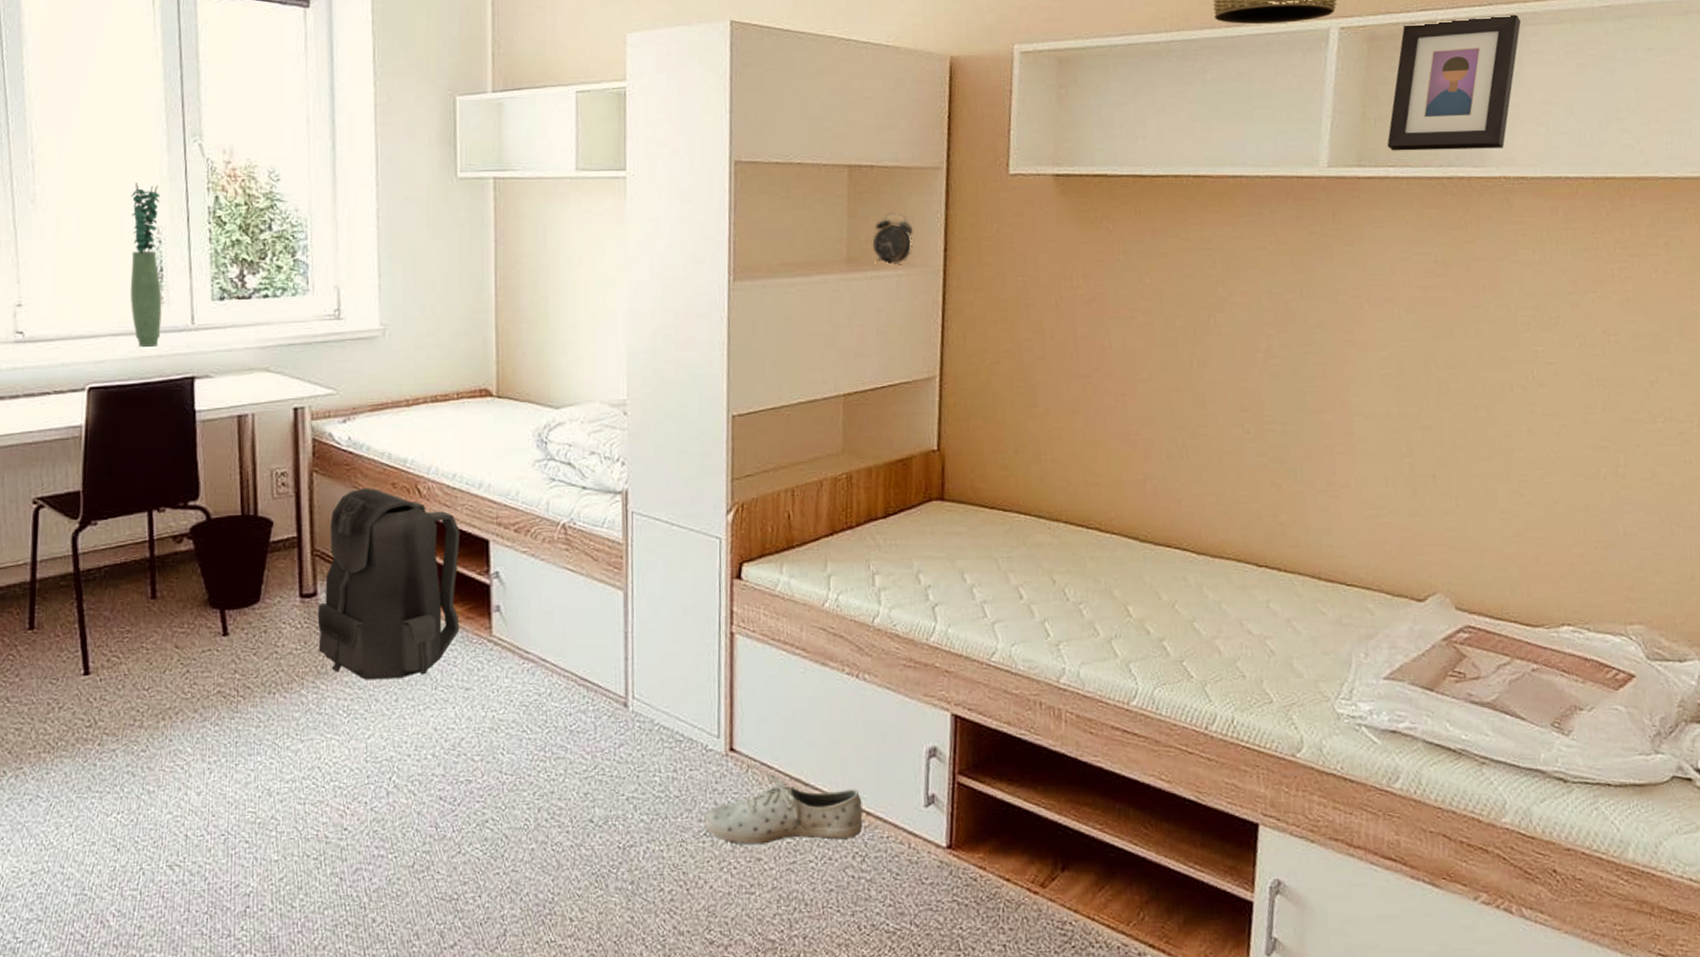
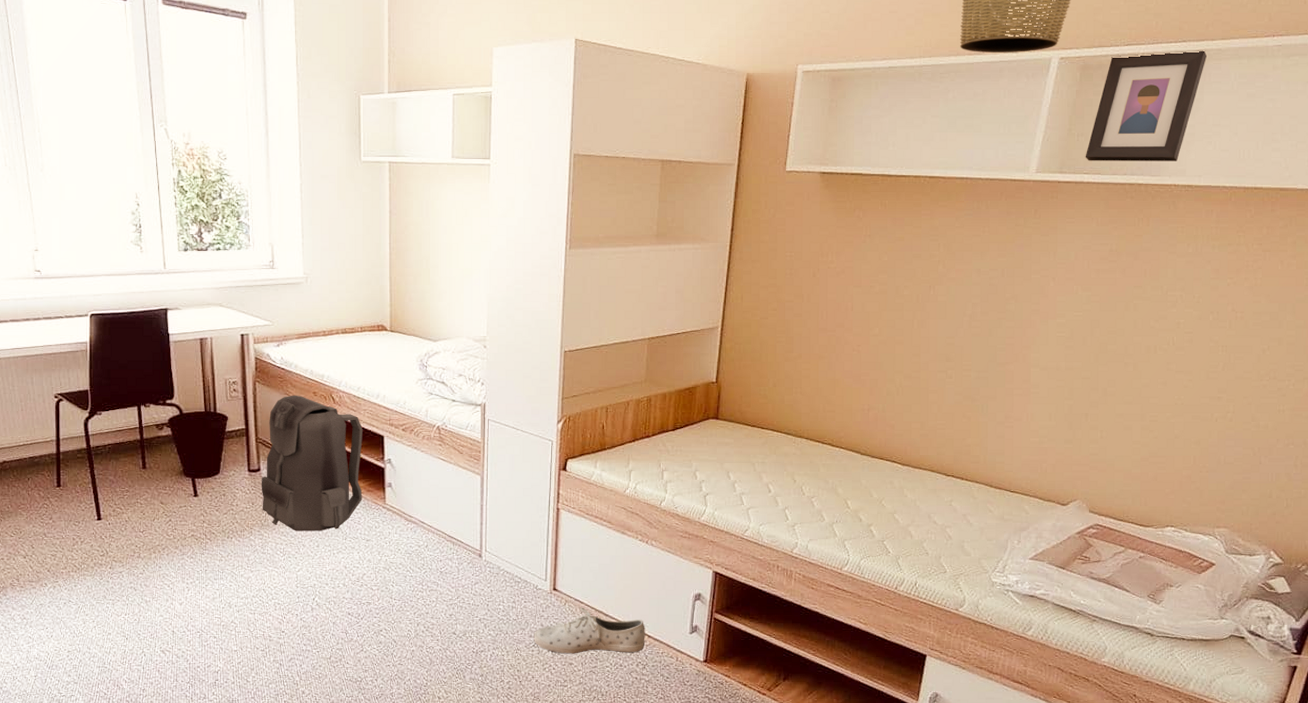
vase: present [130,183,162,347] -> none [115,158,142,285]
alarm clock: present [872,213,913,266] -> none [676,199,708,241]

